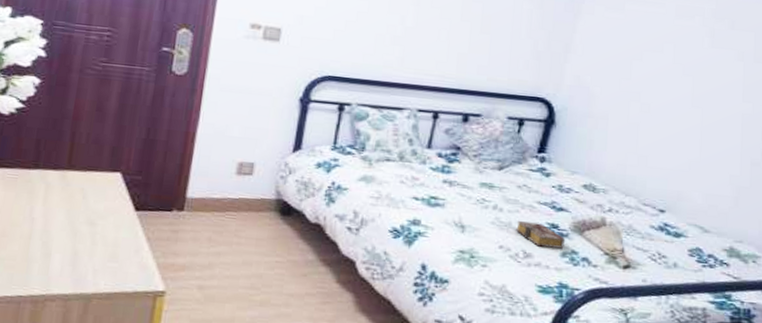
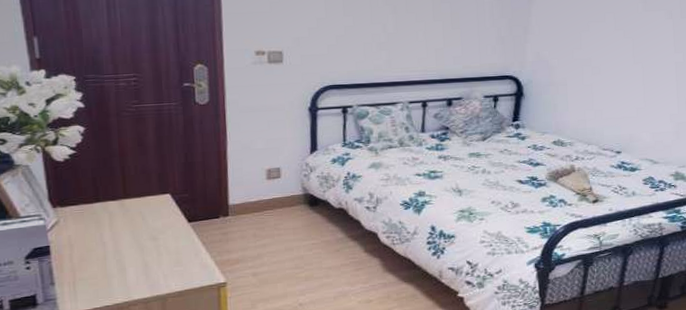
book: present [516,221,566,249] -> none [503,178,544,197]

